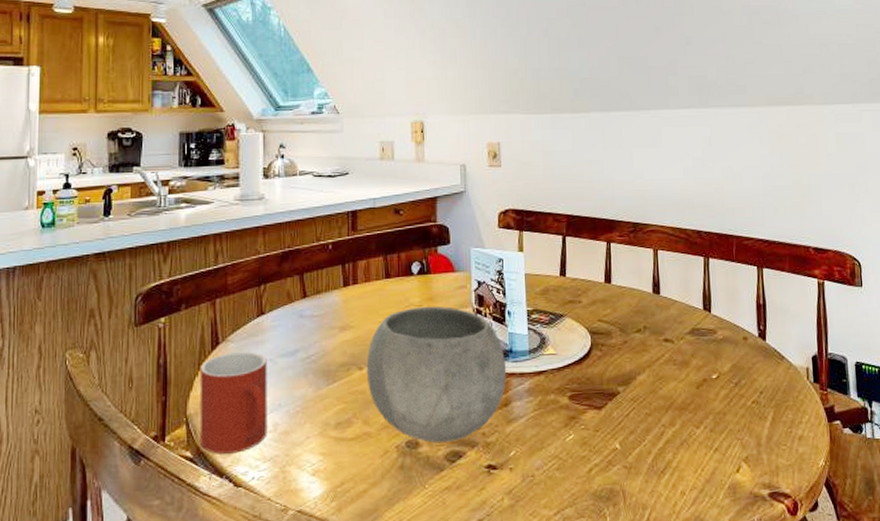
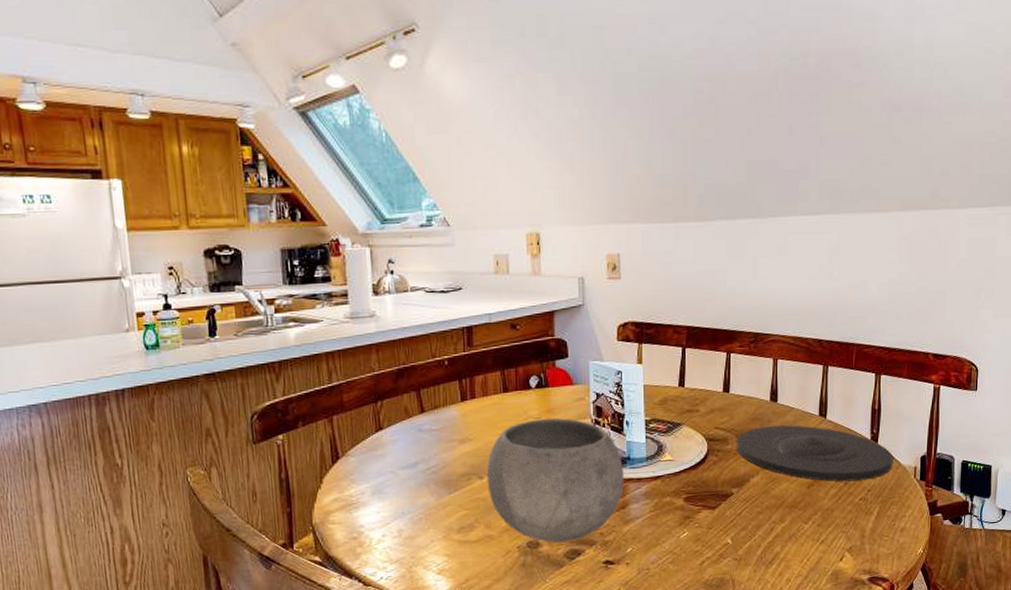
mug: present [199,351,267,454] -> none [322,464,393,558]
plate: none [620,319,784,382] -> present [736,425,893,482]

